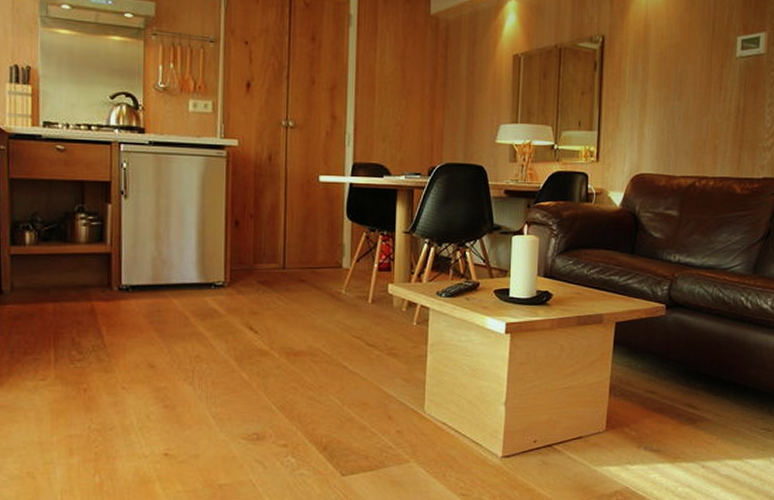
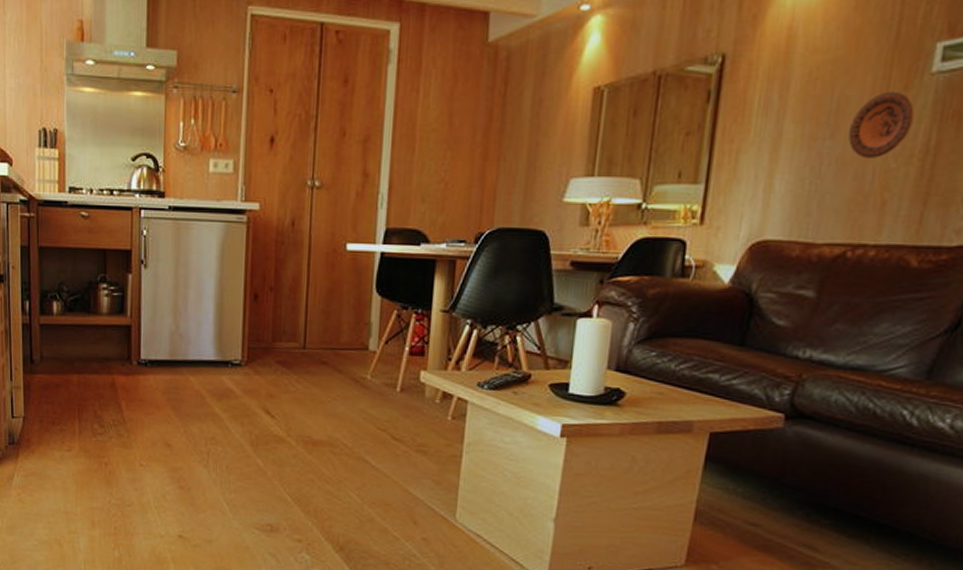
decorative plate: none [690,68,728,115] -> present [848,91,915,158]

